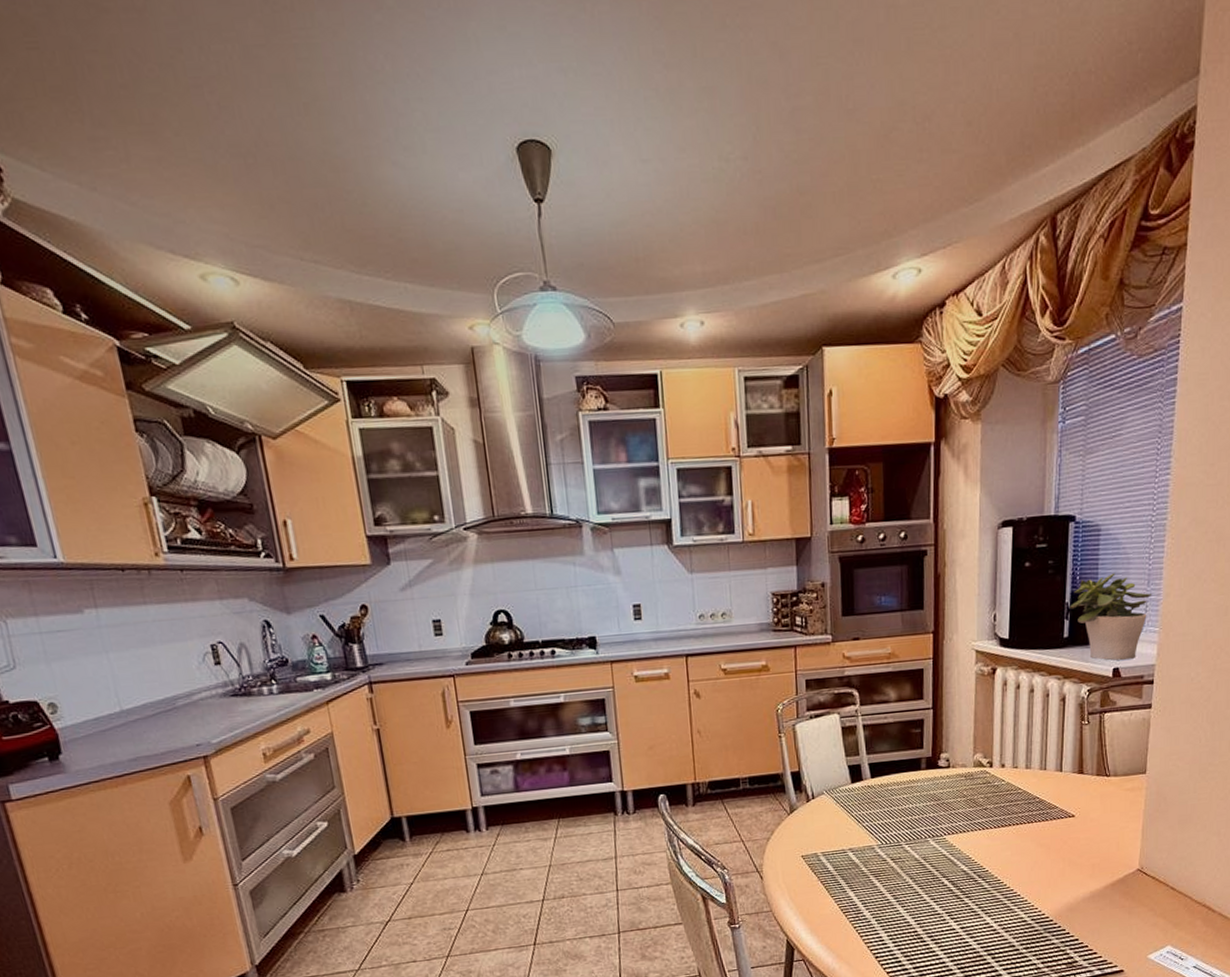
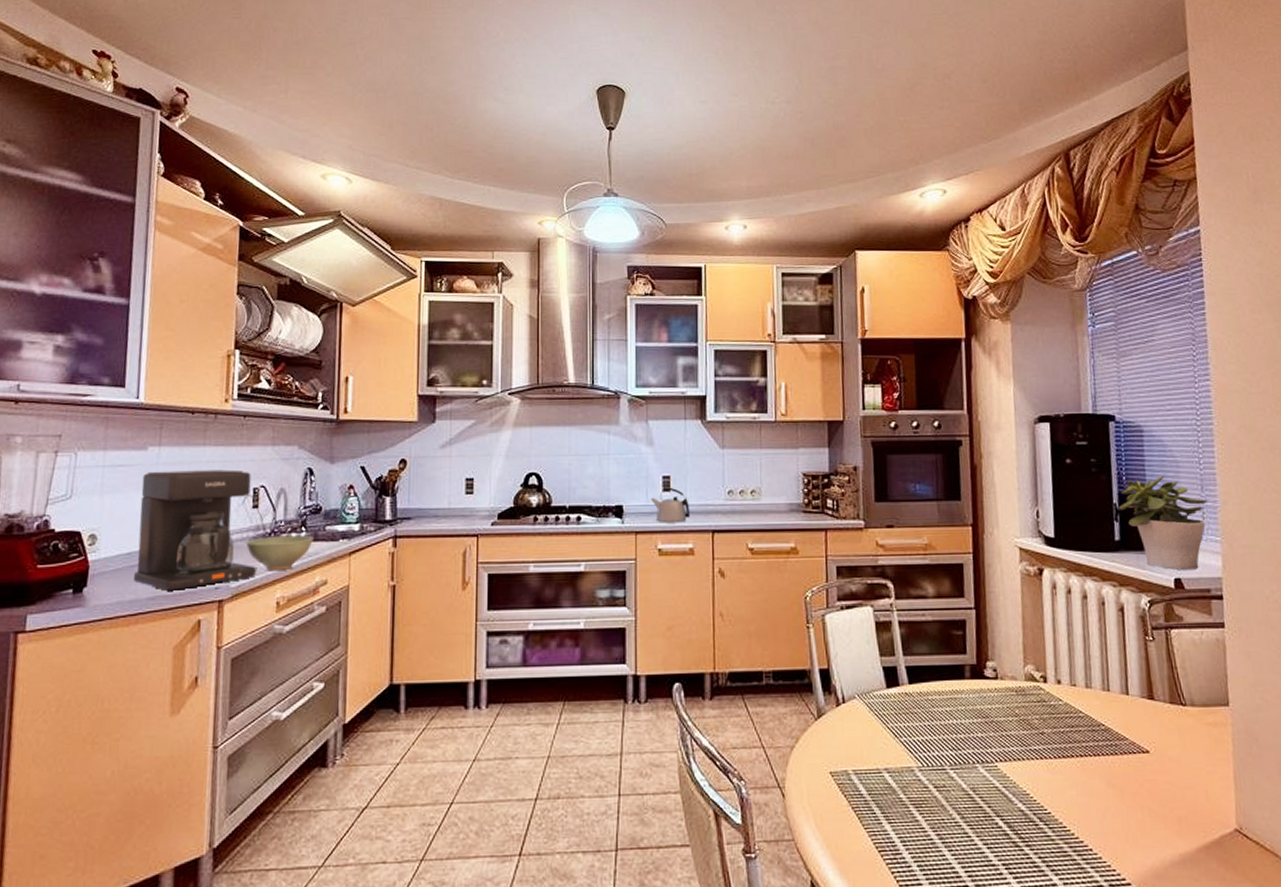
coffee maker: none [87,627,235,752] -> present [134,469,256,591]
bowl: none [216,687,287,725] -> present [246,535,313,572]
kettle: none [623,615,664,652] -> present [650,487,691,525]

